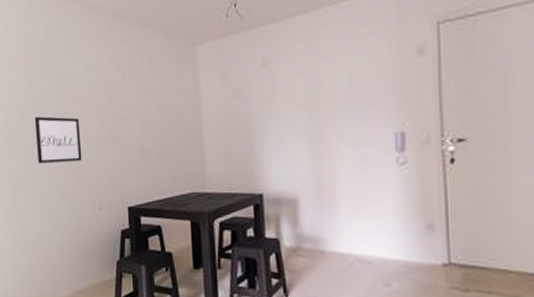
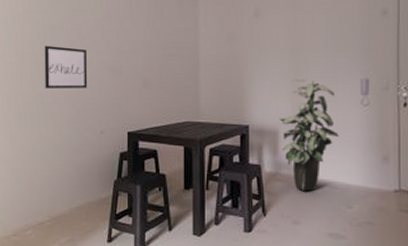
indoor plant: none [297,135,371,268] -> present [278,78,339,192]

